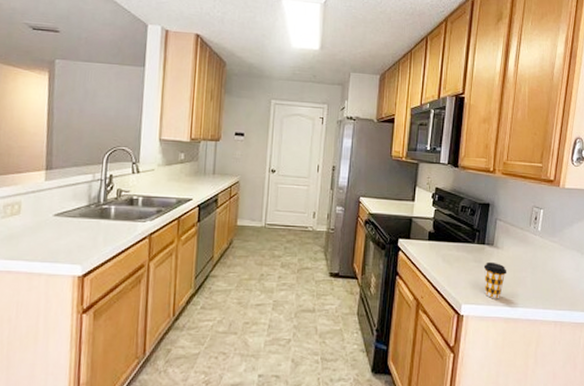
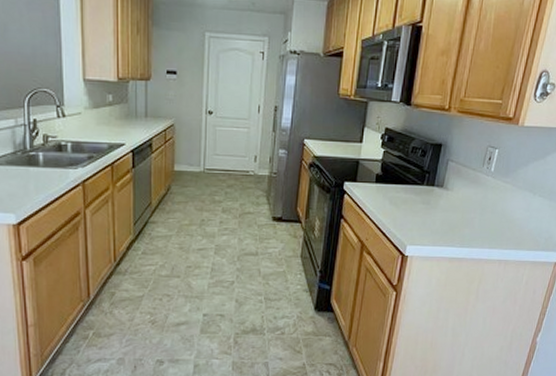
coffee cup: present [483,261,507,299] -> none [431,203,456,240]

